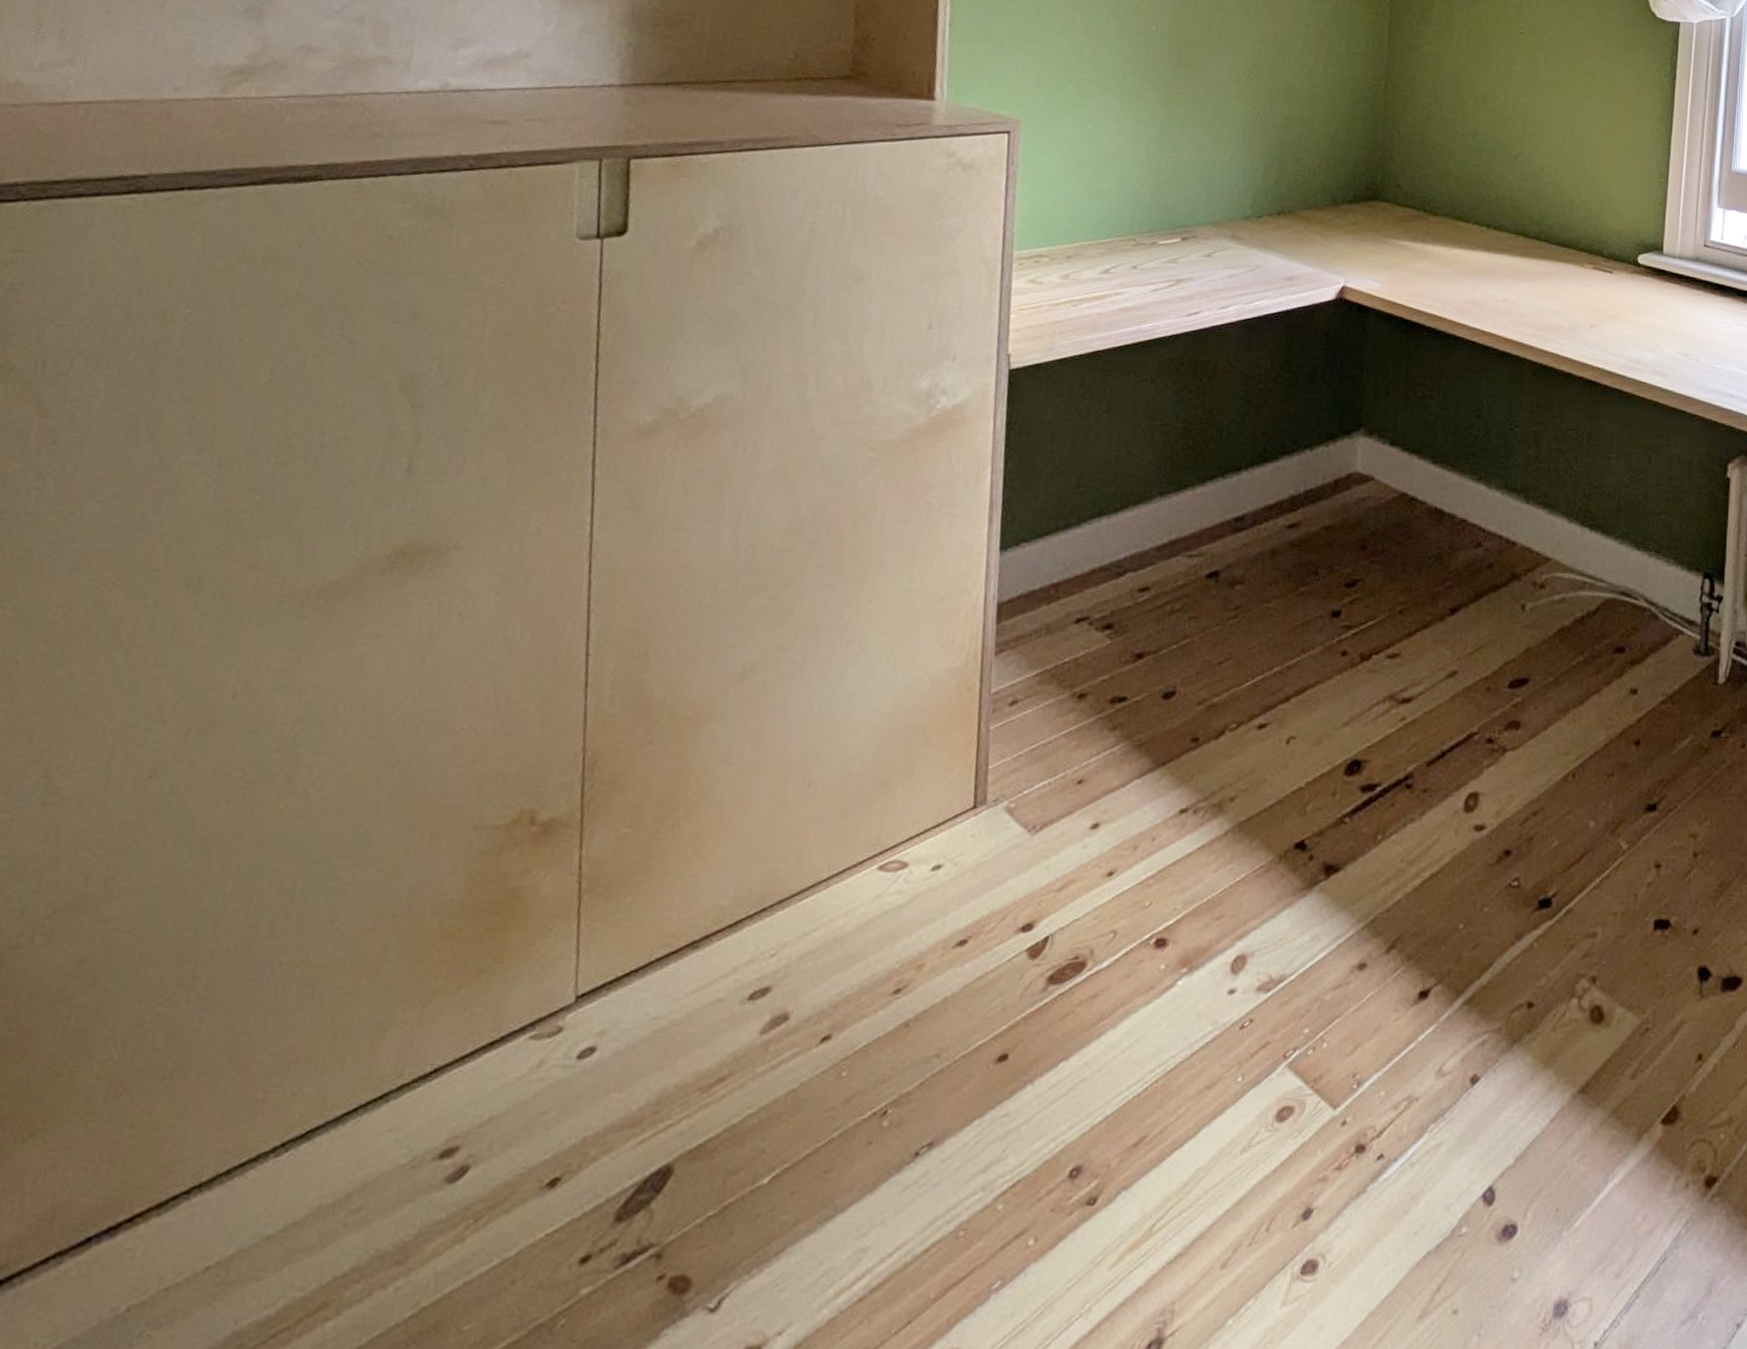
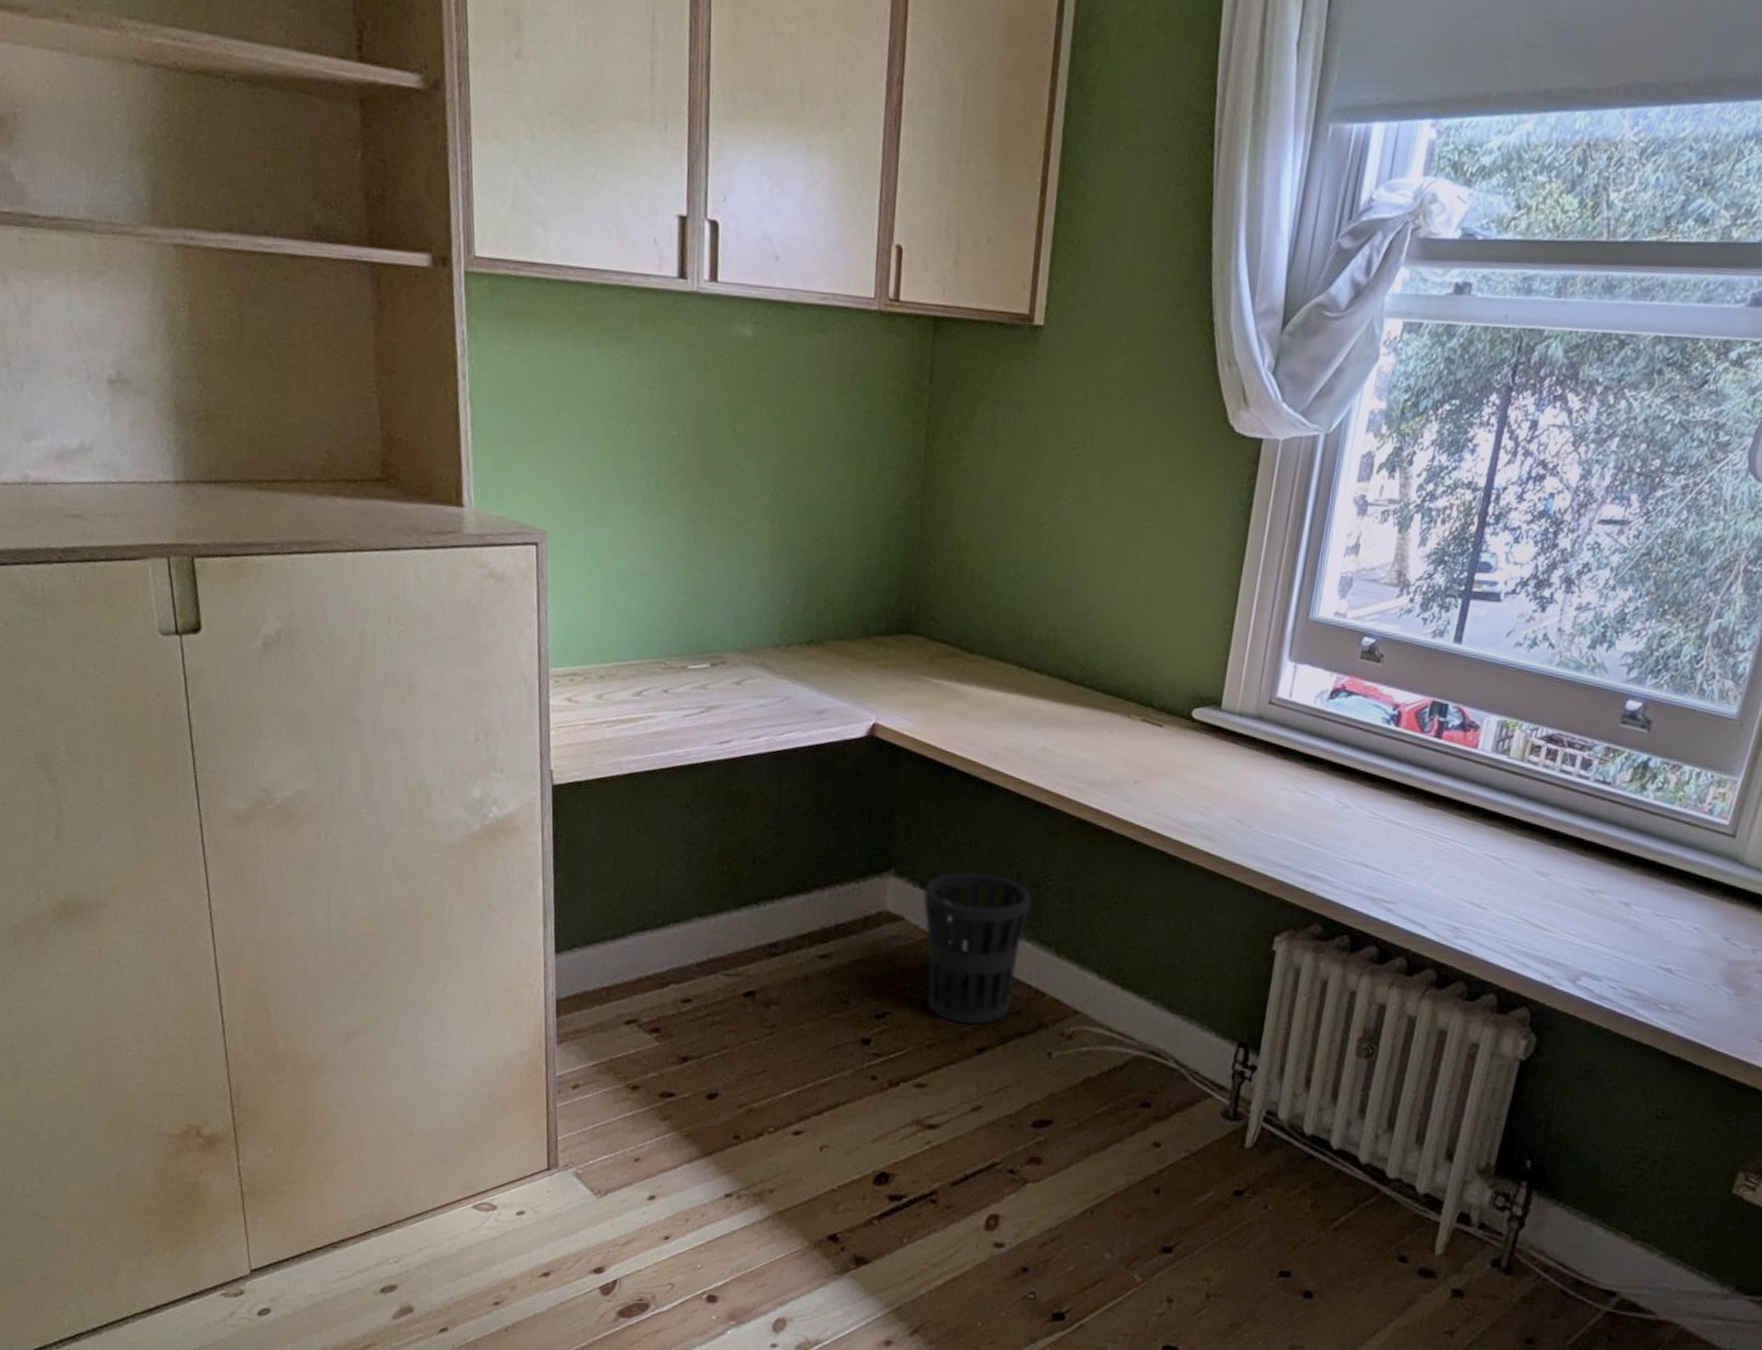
wastebasket: none [1393,424,1499,584] -> present [923,871,1032,1025]

